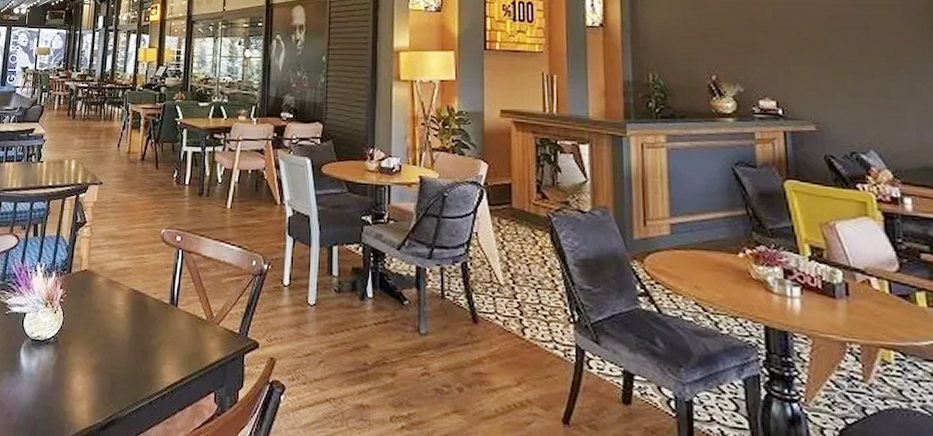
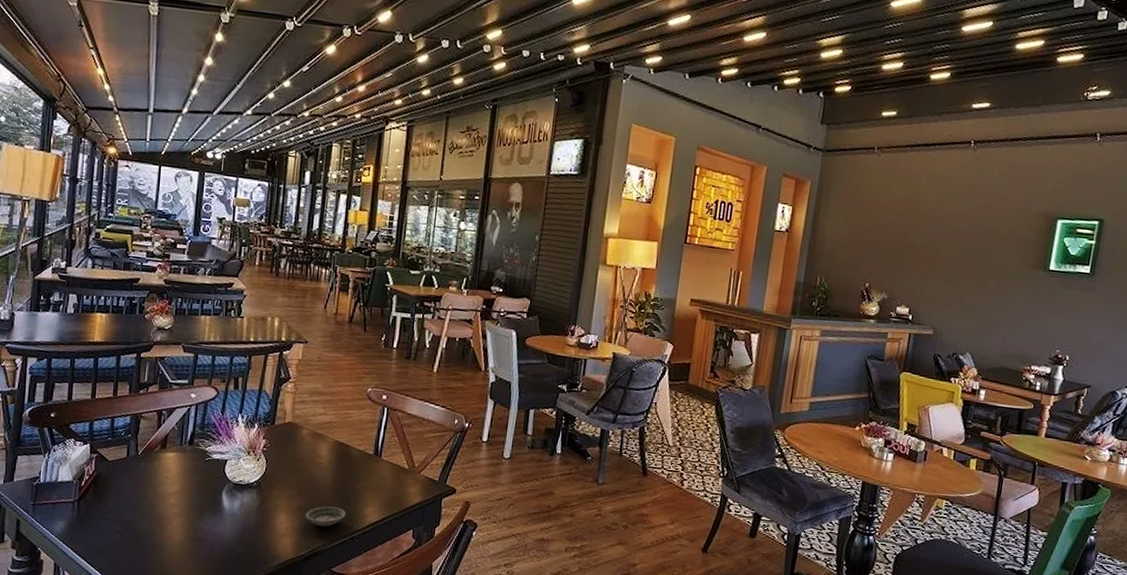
saucer: none [102,364,143,390] -> present [305,506,346,527]

